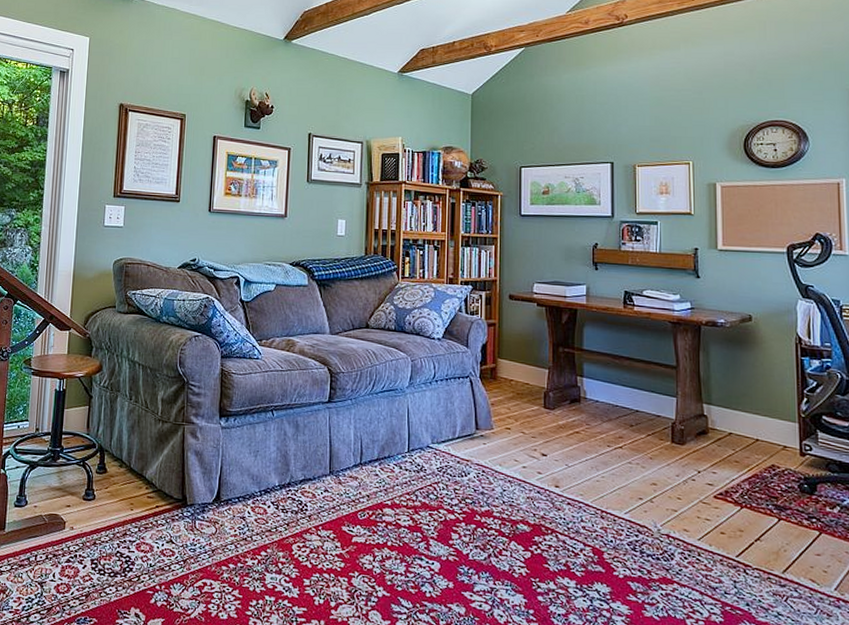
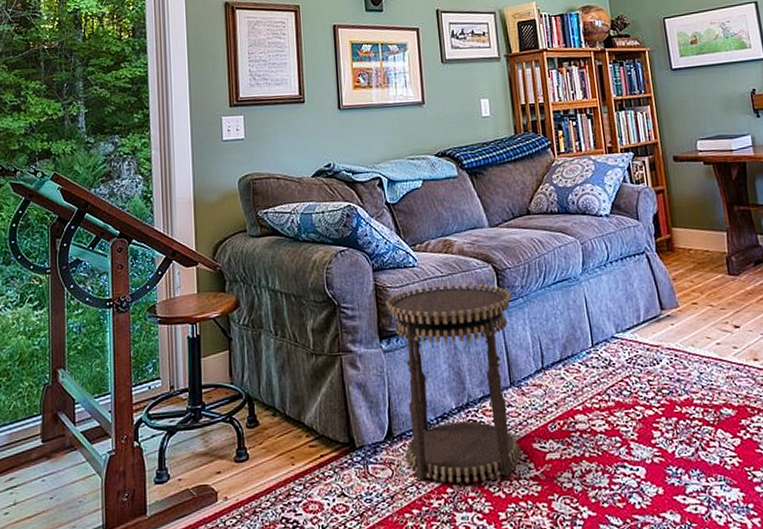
side table: none [229,376,342,551] -> present [386,283,522,483]

